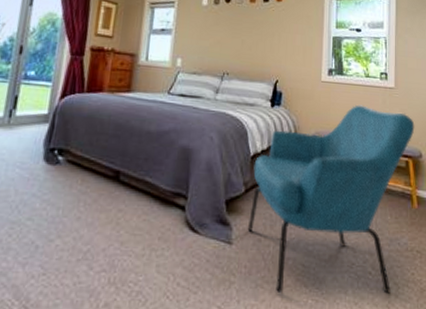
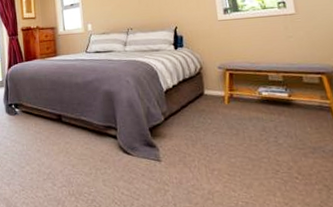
armchair: present [247,104,415,294] -> none [168,34,324,198]

